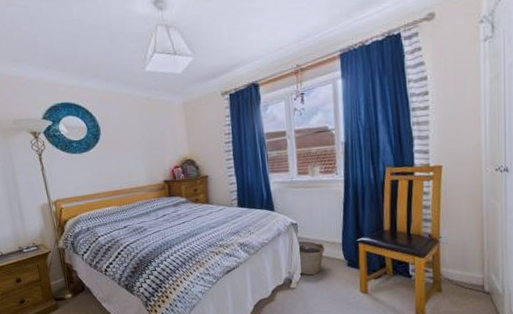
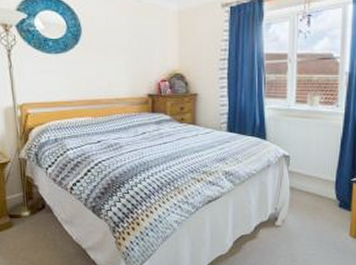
basket: present [296,240,326,276] -> none [287,174,317,214]

